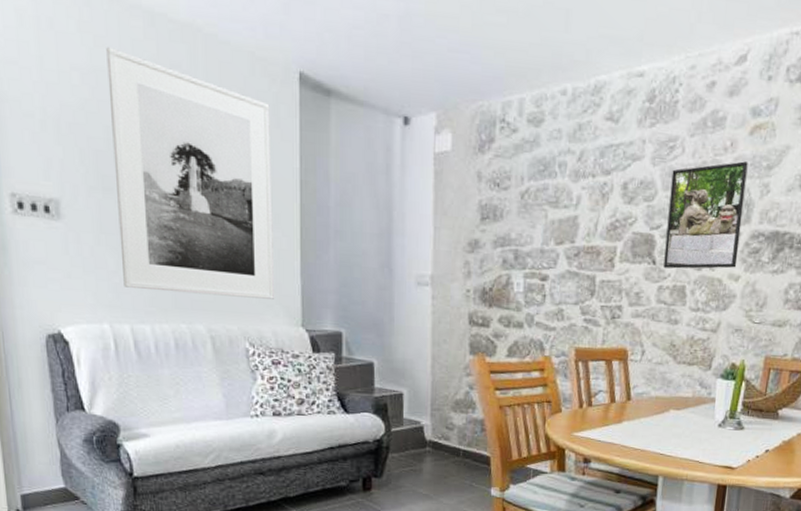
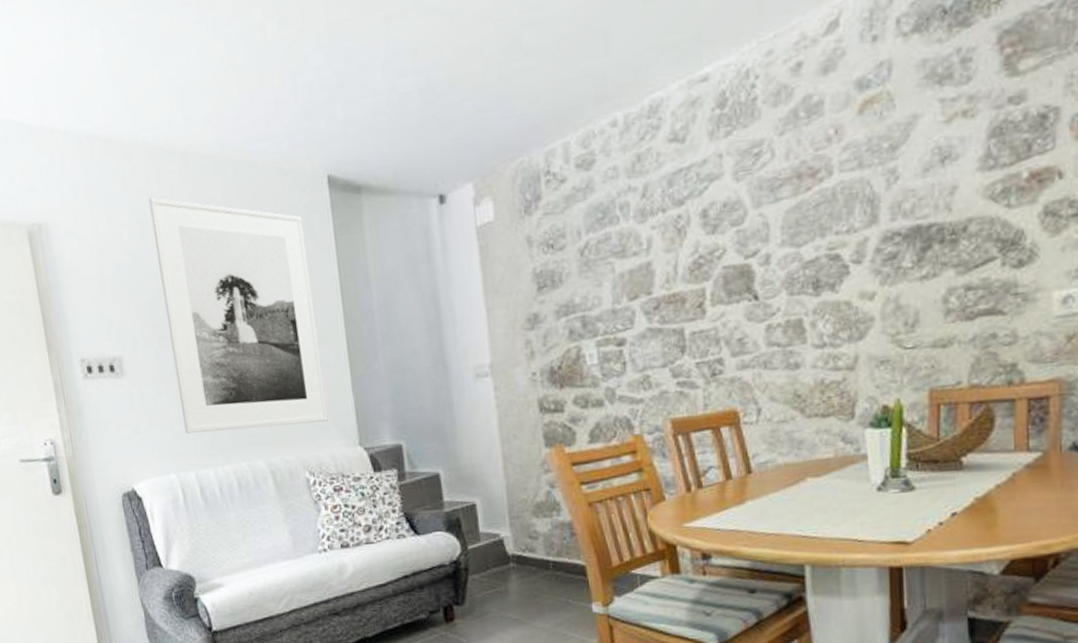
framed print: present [663,161,748,269] -> none [762,148,869,302]

